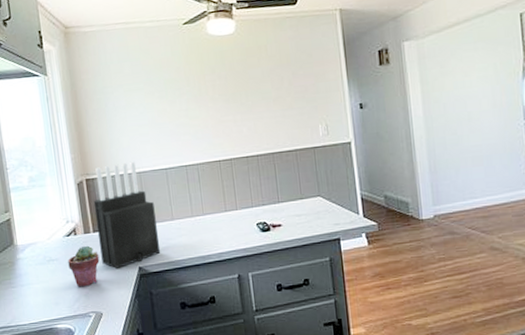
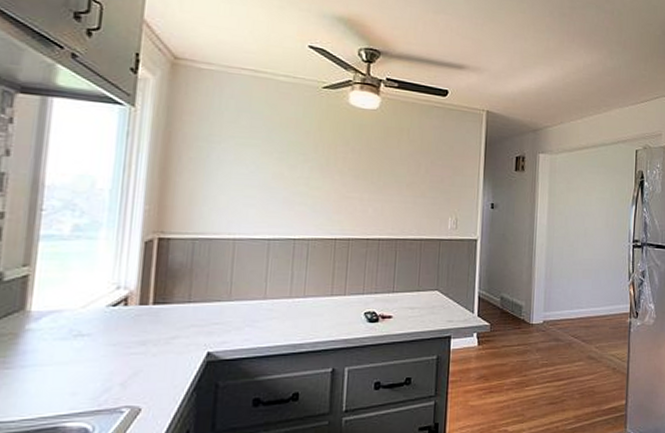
potted succulent: present [68,245,100,287] -> none [105,320,154,373]
knife block: present [93,161,161,268] -> none [157,225,245,352]

